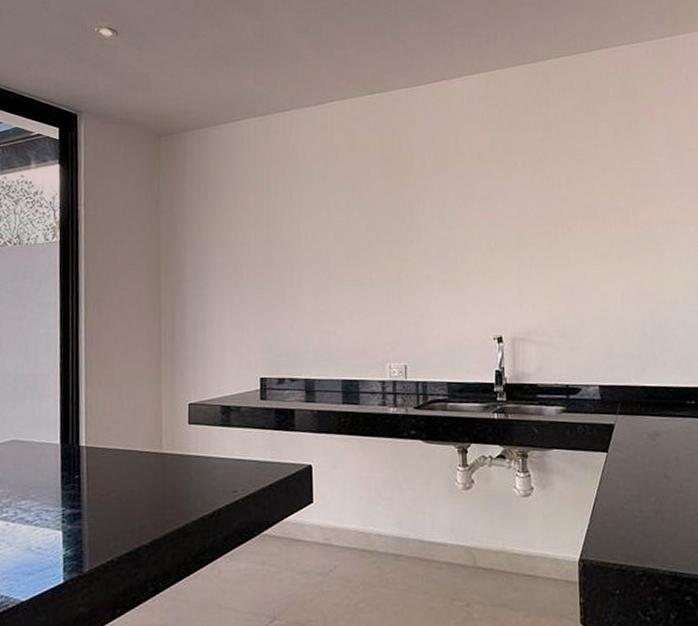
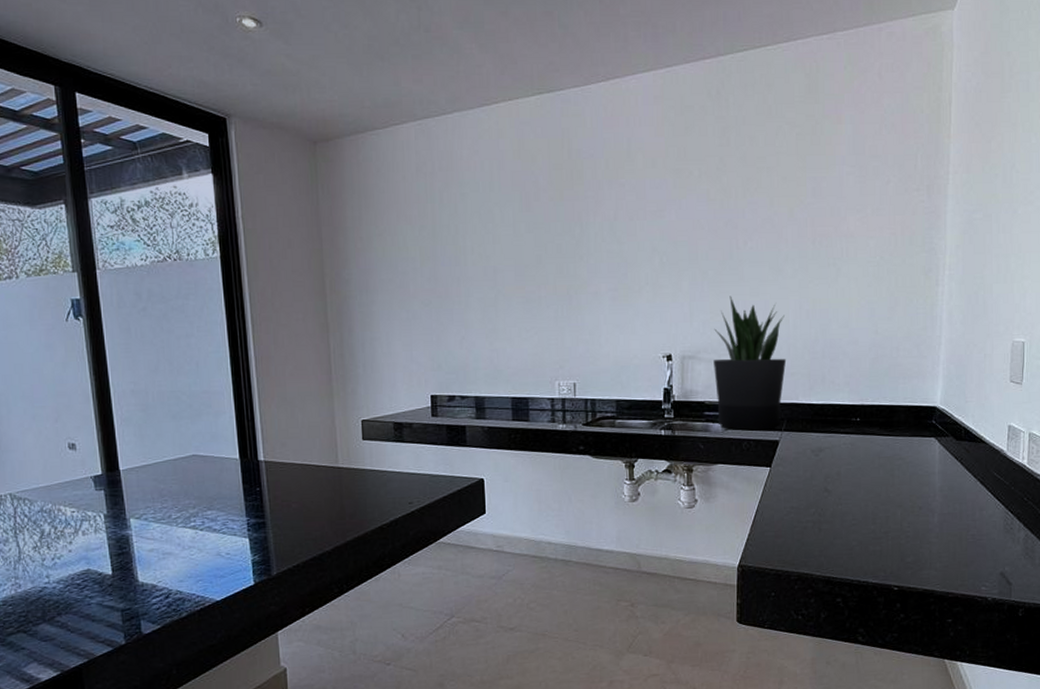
planter: none [543,279,617,414] -> present [713,296,787,431]

